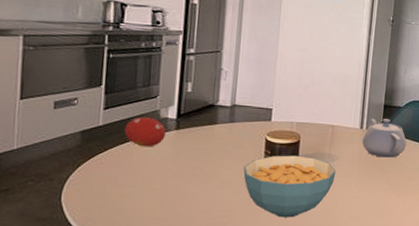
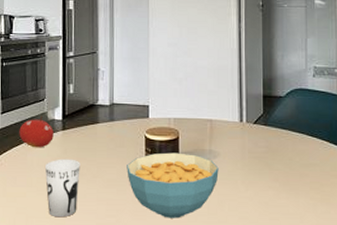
cup: none [152,159,194,218] -> present [44,159,80,218]
teapot: present [362,118,407,158] -> none [244,110,292,153]

